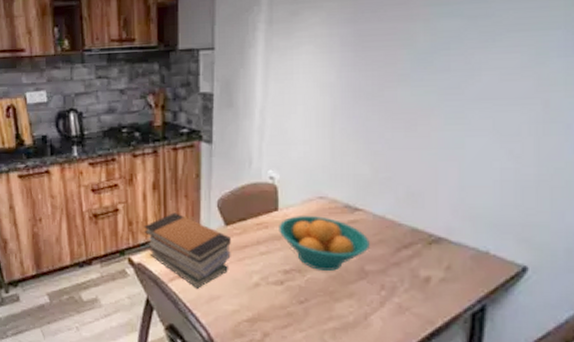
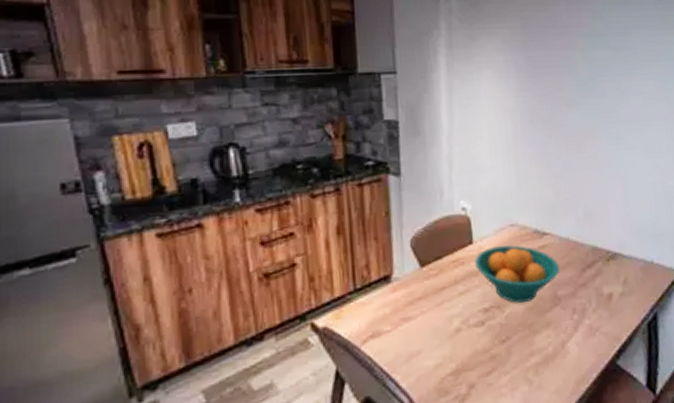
book stack: present [144,213,231,289] -> none [328,259,429,347]

